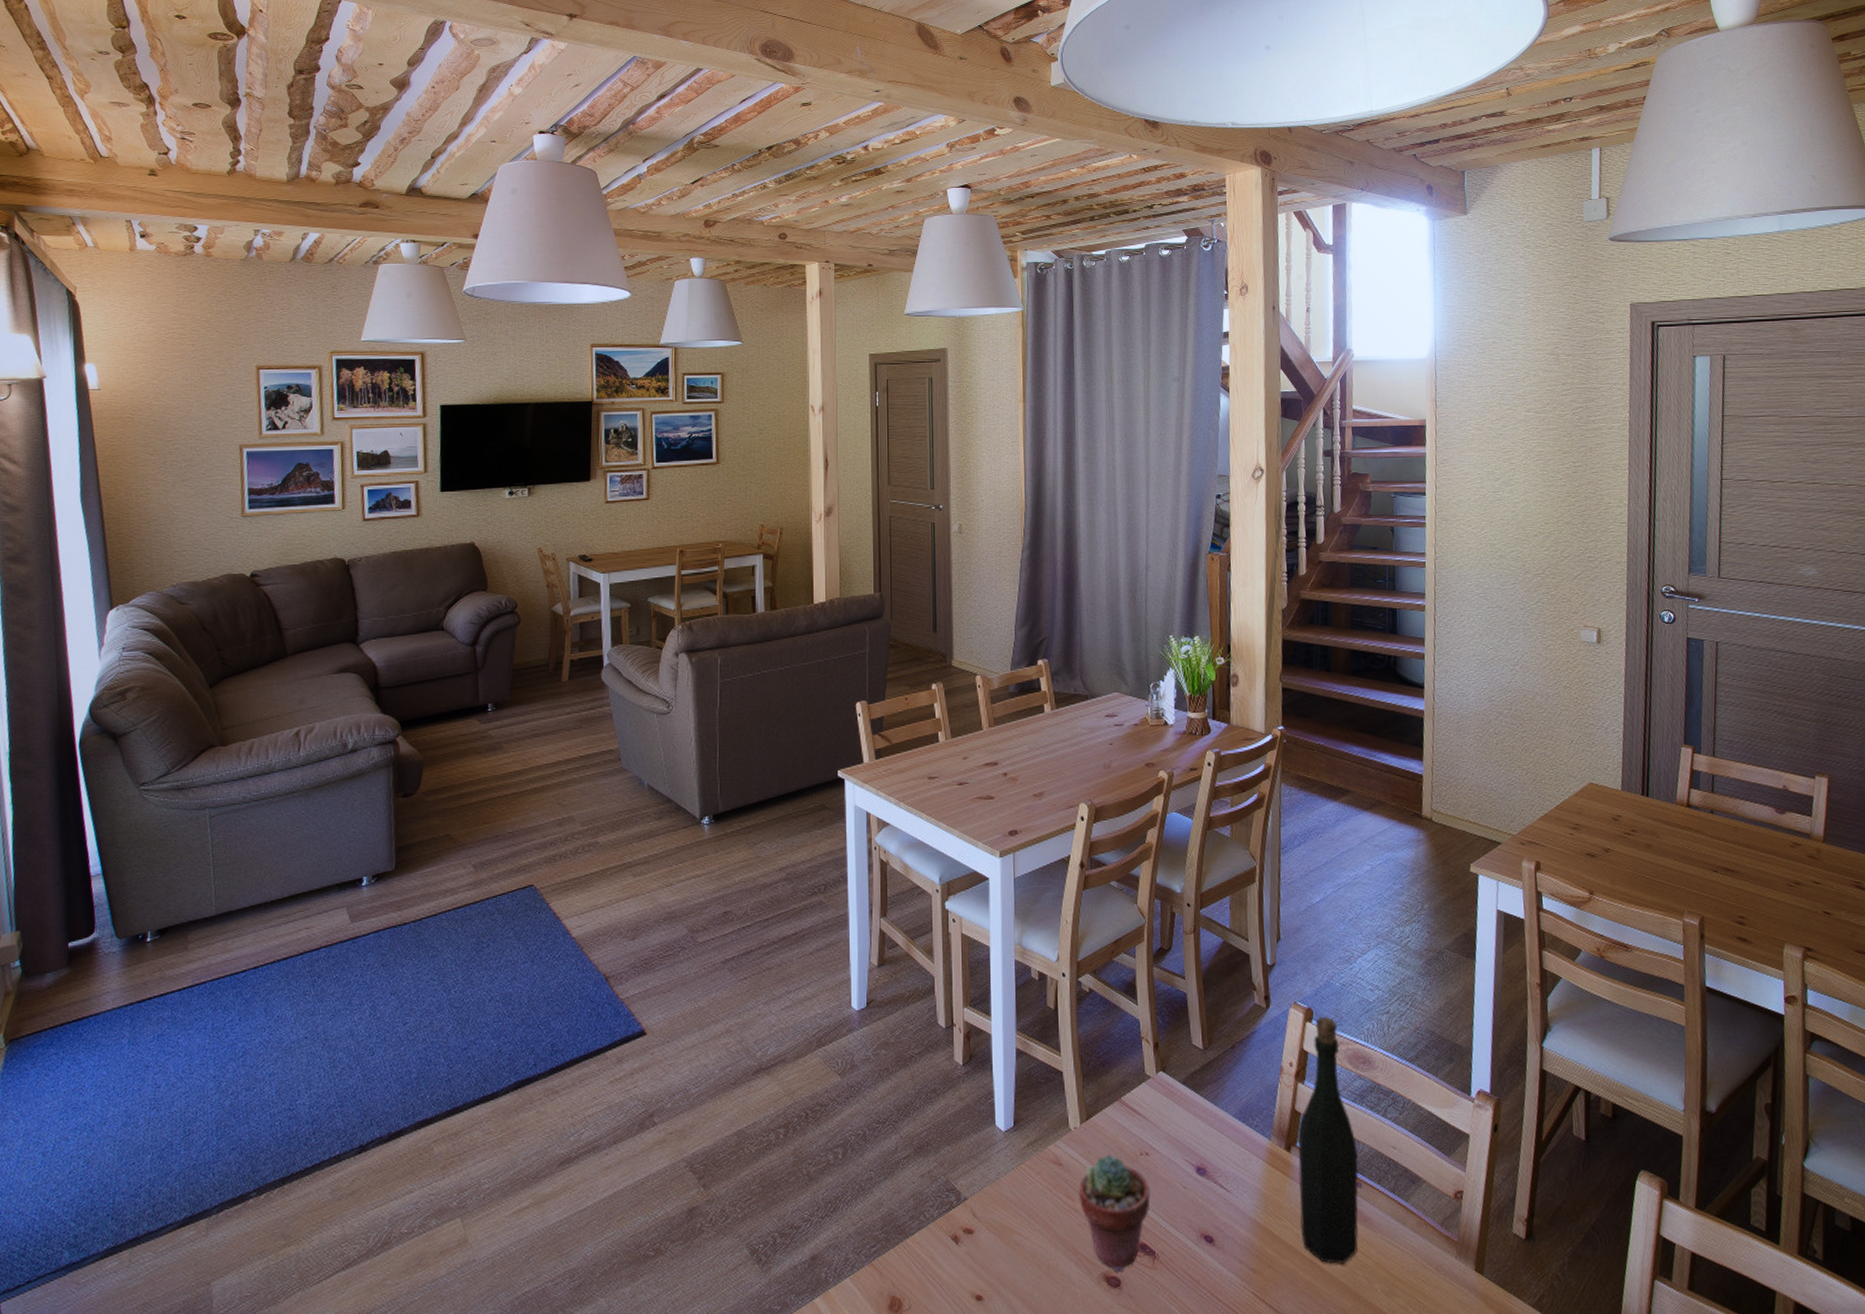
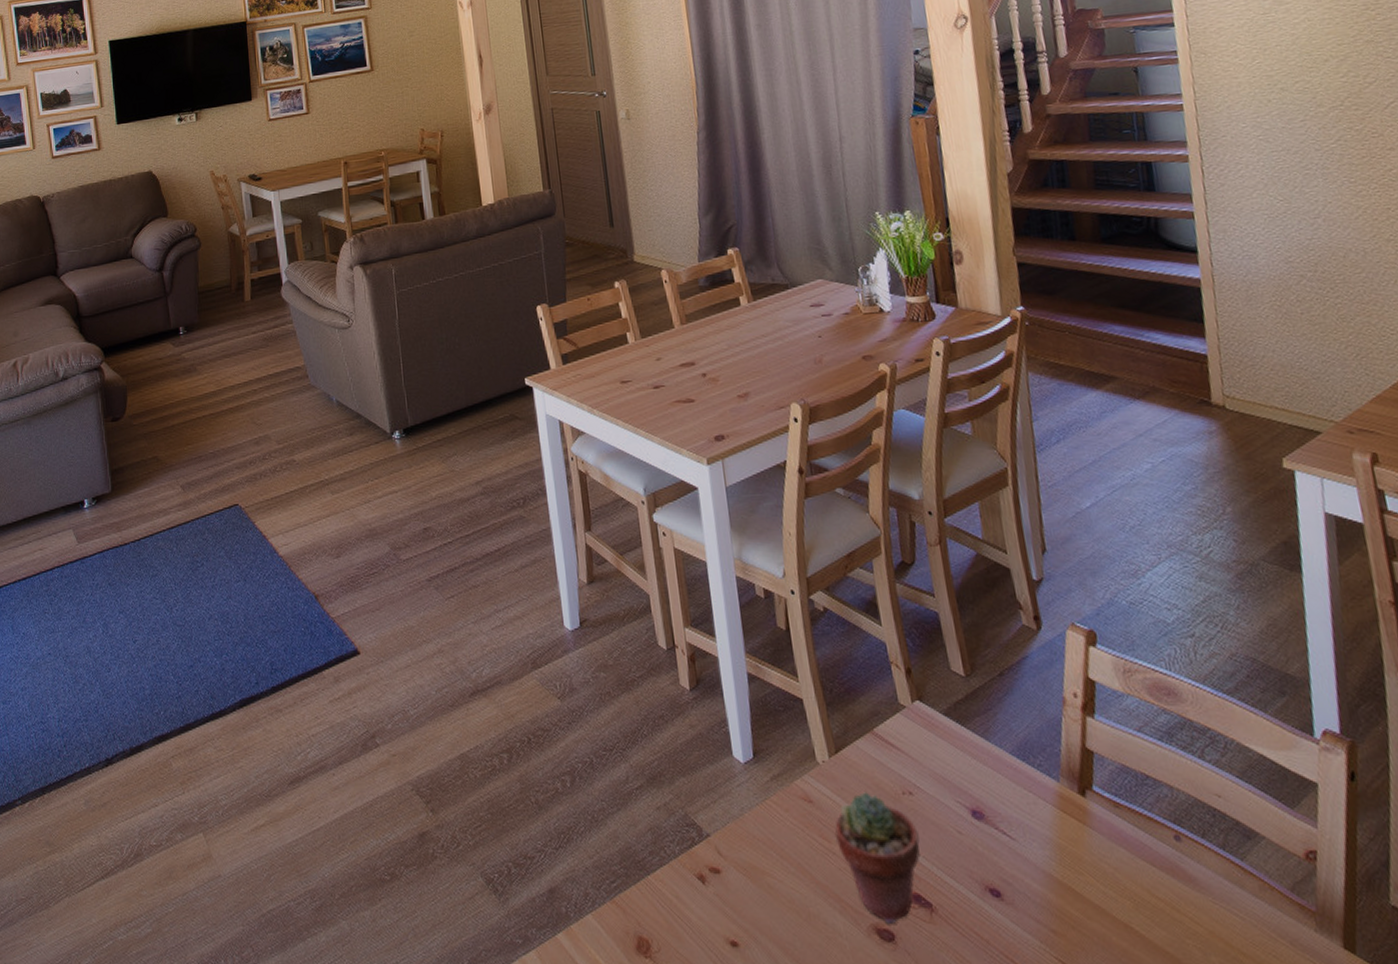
bottle: present [1297,1016,1359,1264] -> none [1092,639,1184,930]

